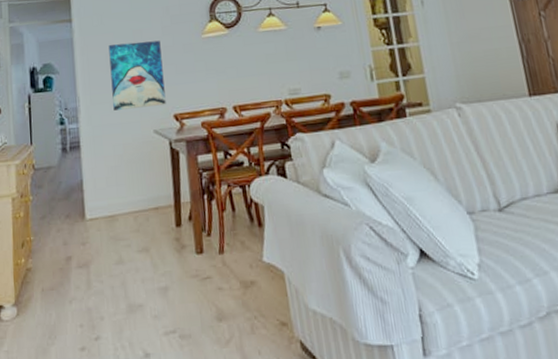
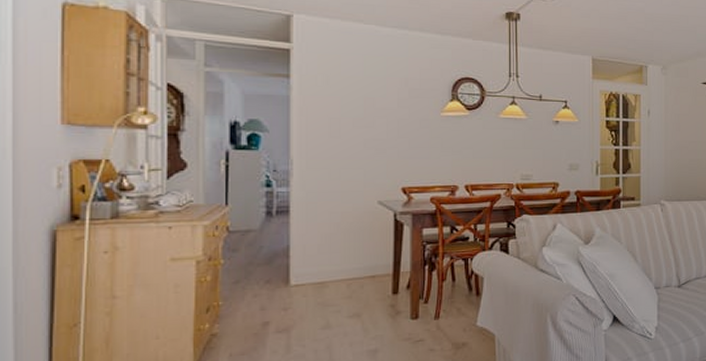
wall art: present [108,40,166,111] -> none [334,108,395,178]

